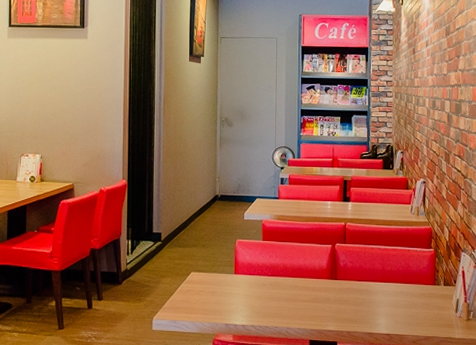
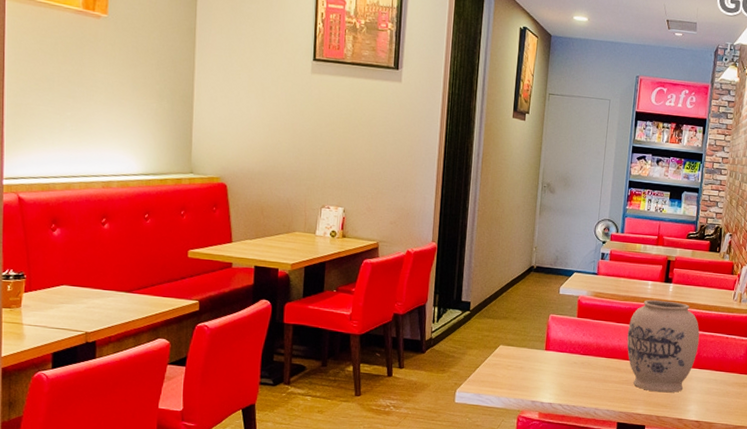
vase: none [312,218,382,308] -> present [627,299,700,393]

